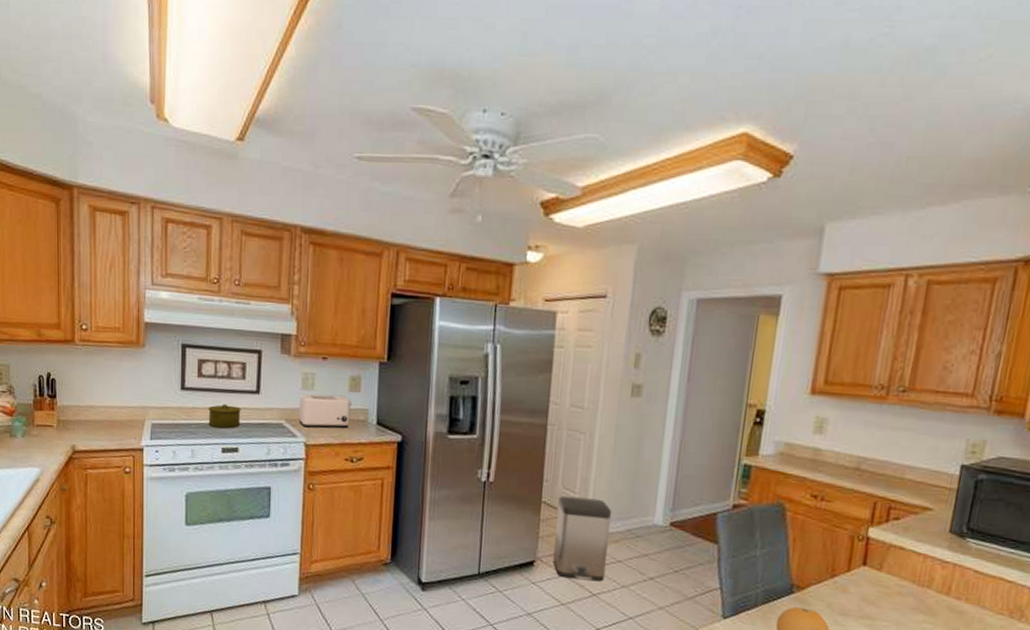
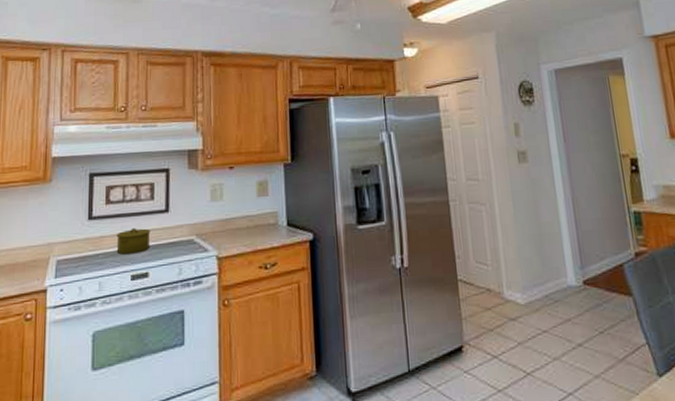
toaster: present [299,394,351,429] -> none [209,201,261,240]
pedal bin: present [553,496,613,582] -> none [473,268,534,360]

